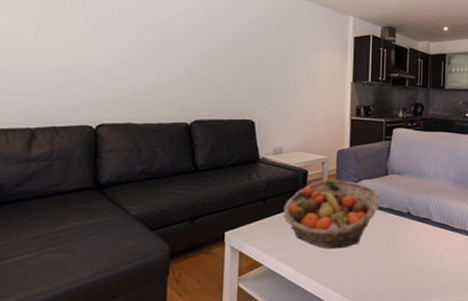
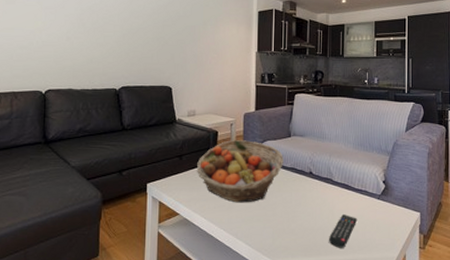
remote control: none [427,256,456,292] -> present [329,214,358,248]

